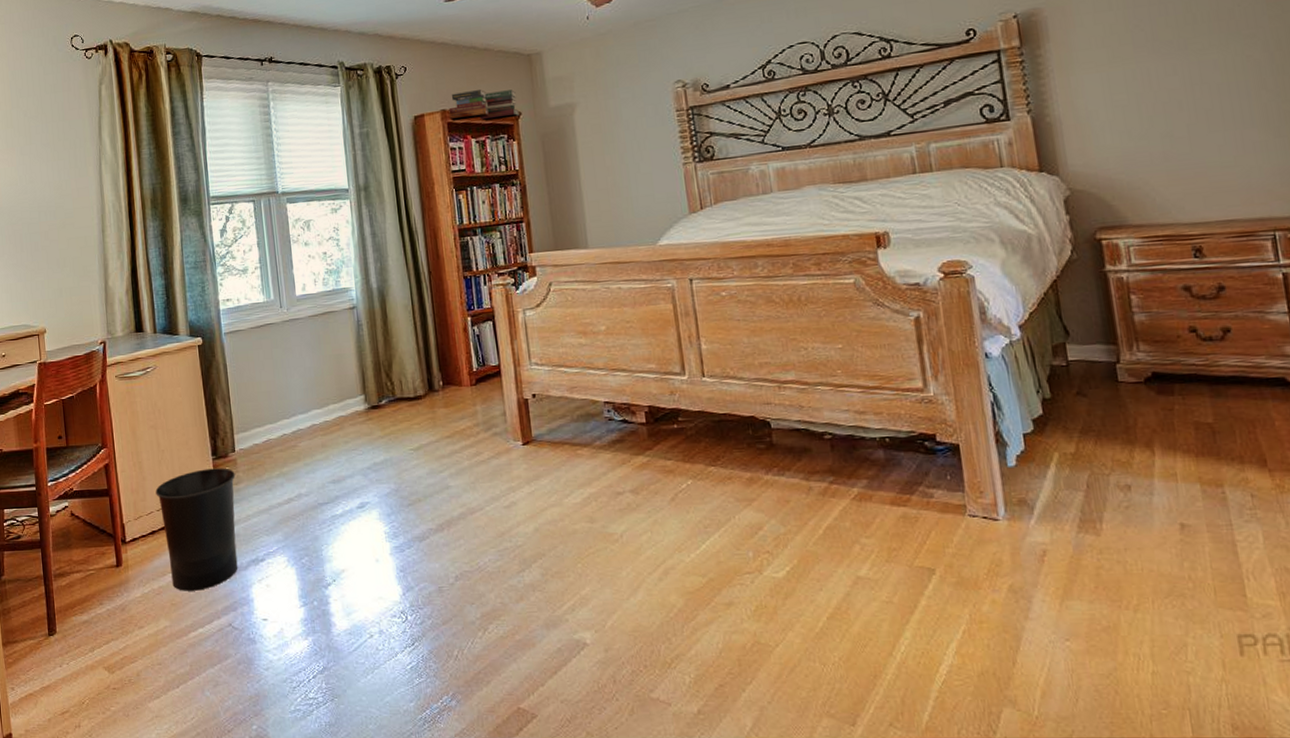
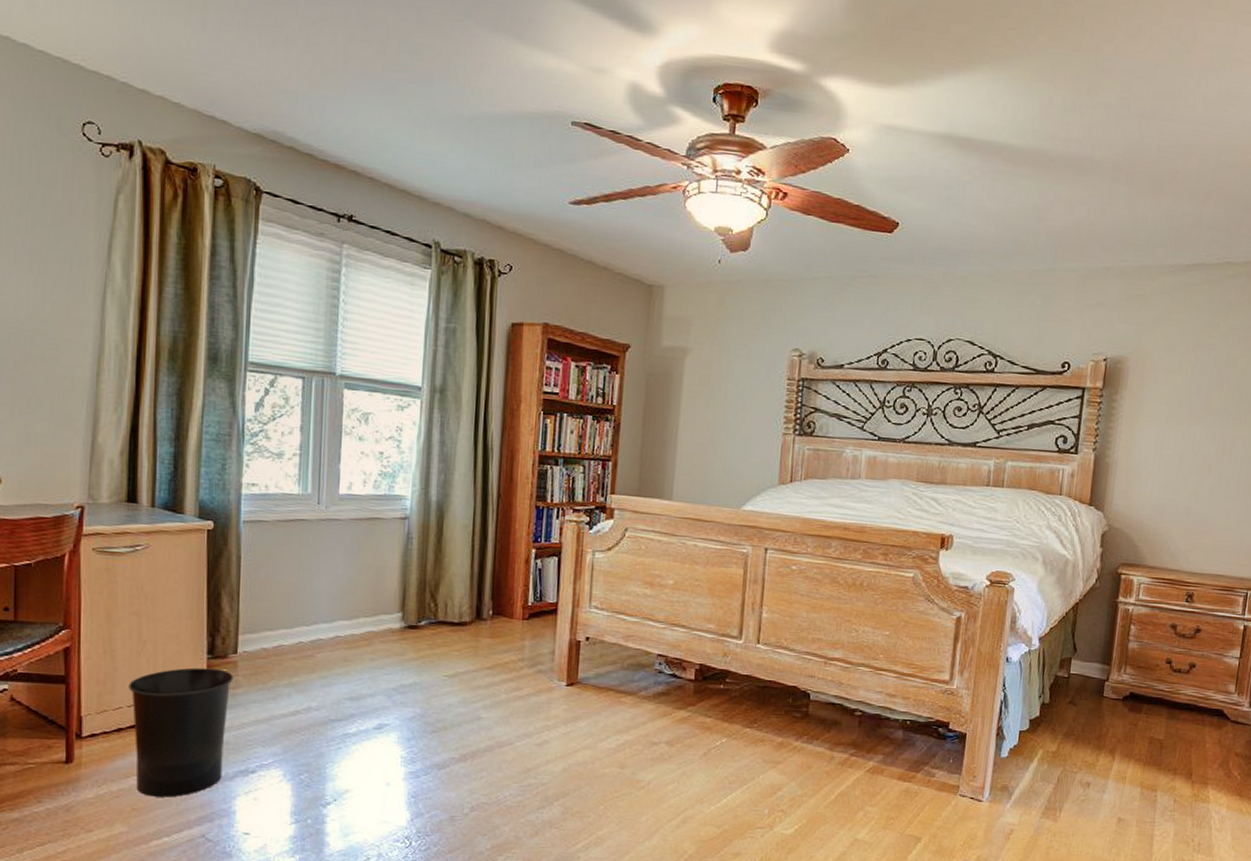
books: present [448,90,489,121] -> none [551,308,597,342]
books: present [480,90,520,121] -> none [584,316,628,350]

